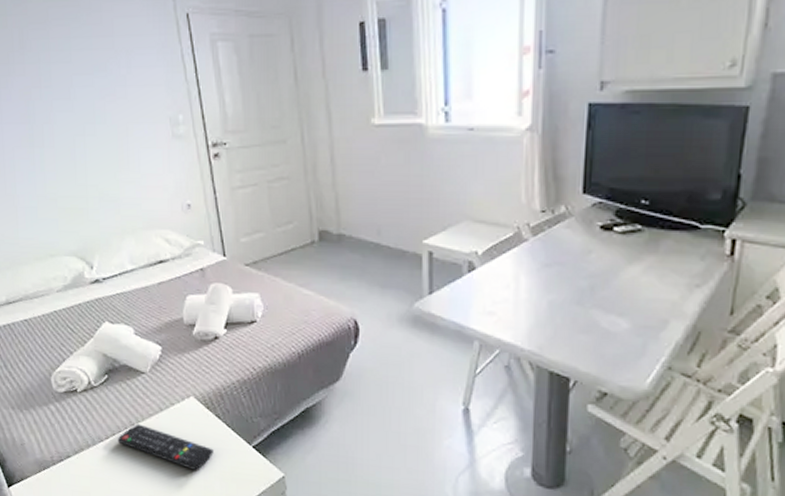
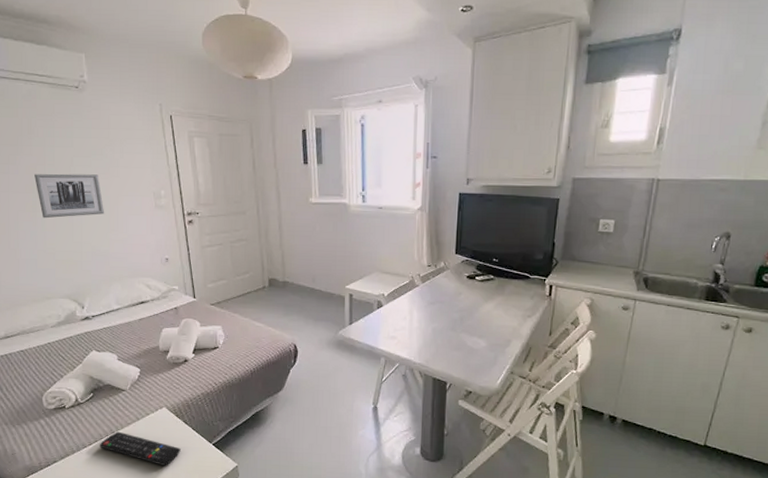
wall art: none [29,97,111,156] -> present [34,173,104,219]

